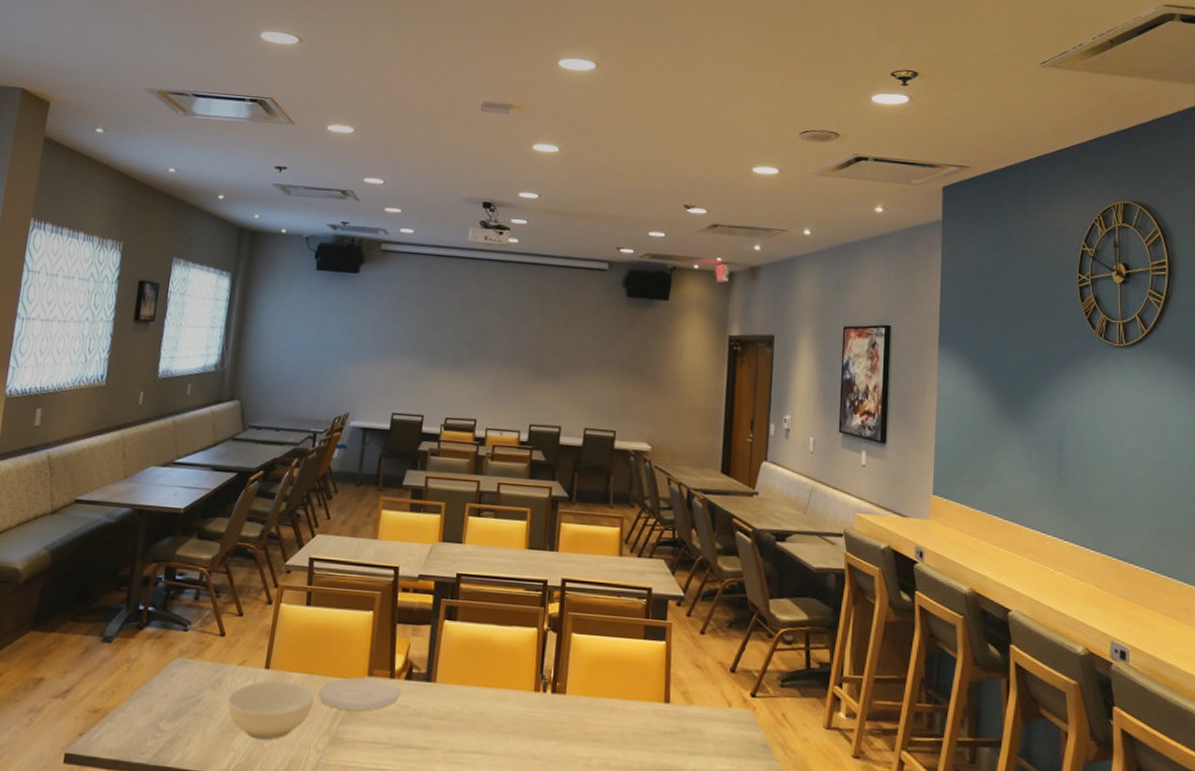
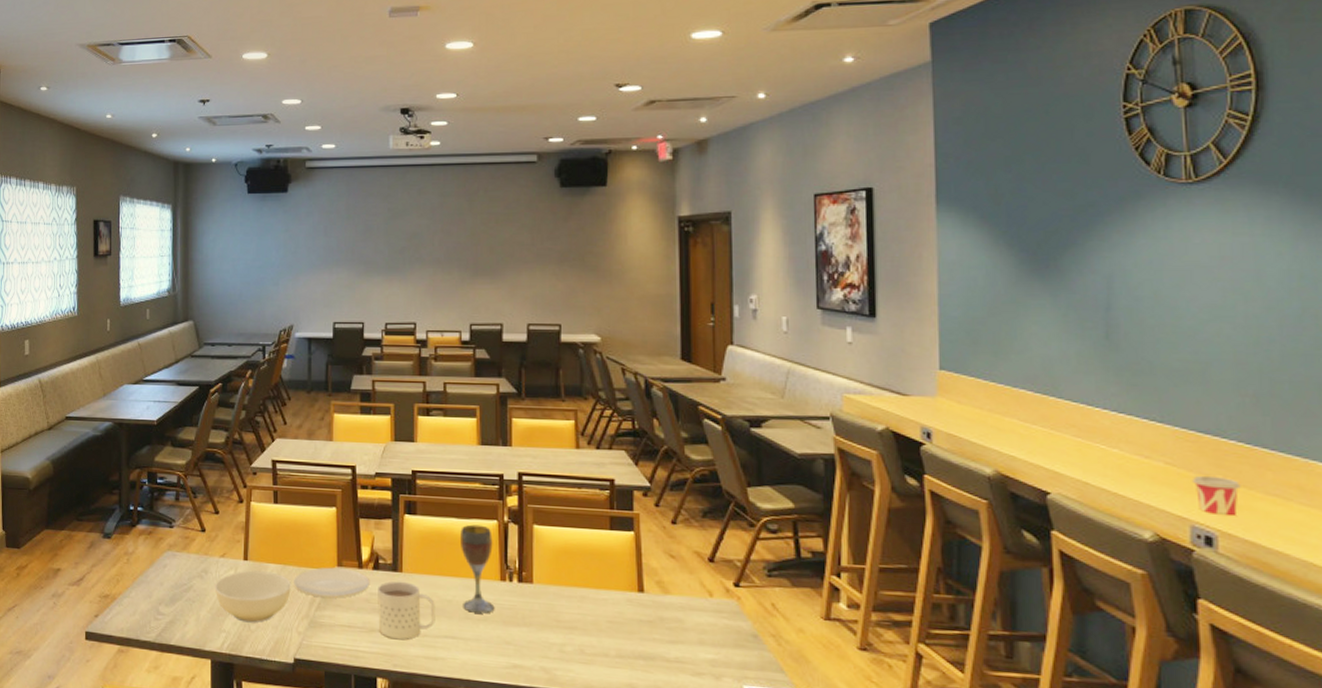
mug: none [405,692,467,757] -> present [378,581,436,640]
cup: none [494,631,531,727] -> present [459,524,495,614]
cup: none [1113,598,1147,634] -> present [1191,476,1241,517]

